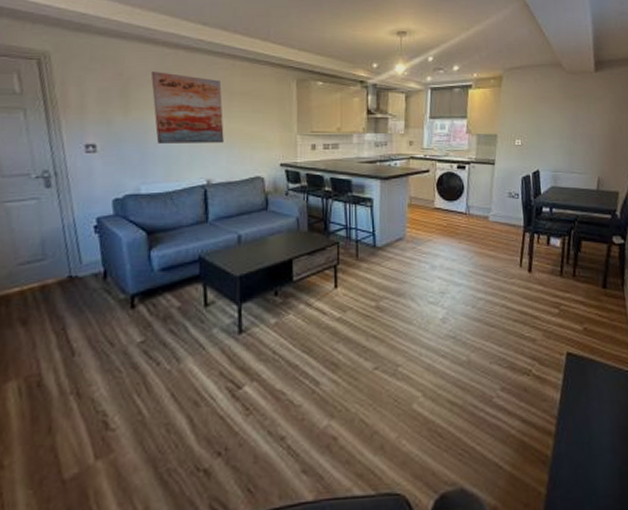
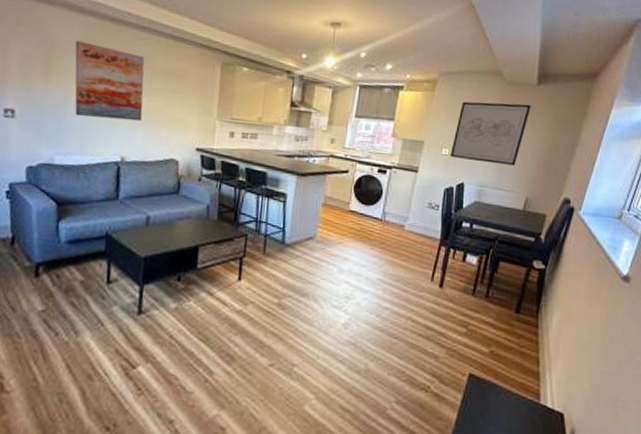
wall art: none [522,90,592,149] -> present [449,101,531,166]

